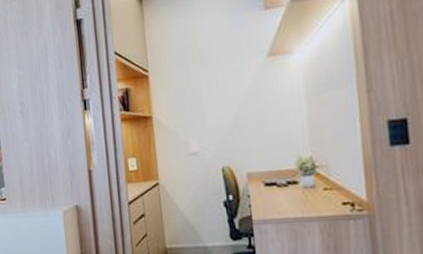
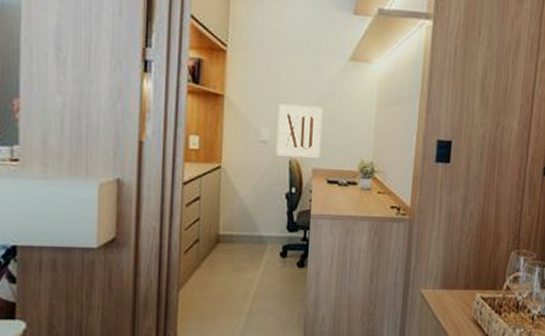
wall art: none [203,109,253,165] -> present [276,103,323,158]

